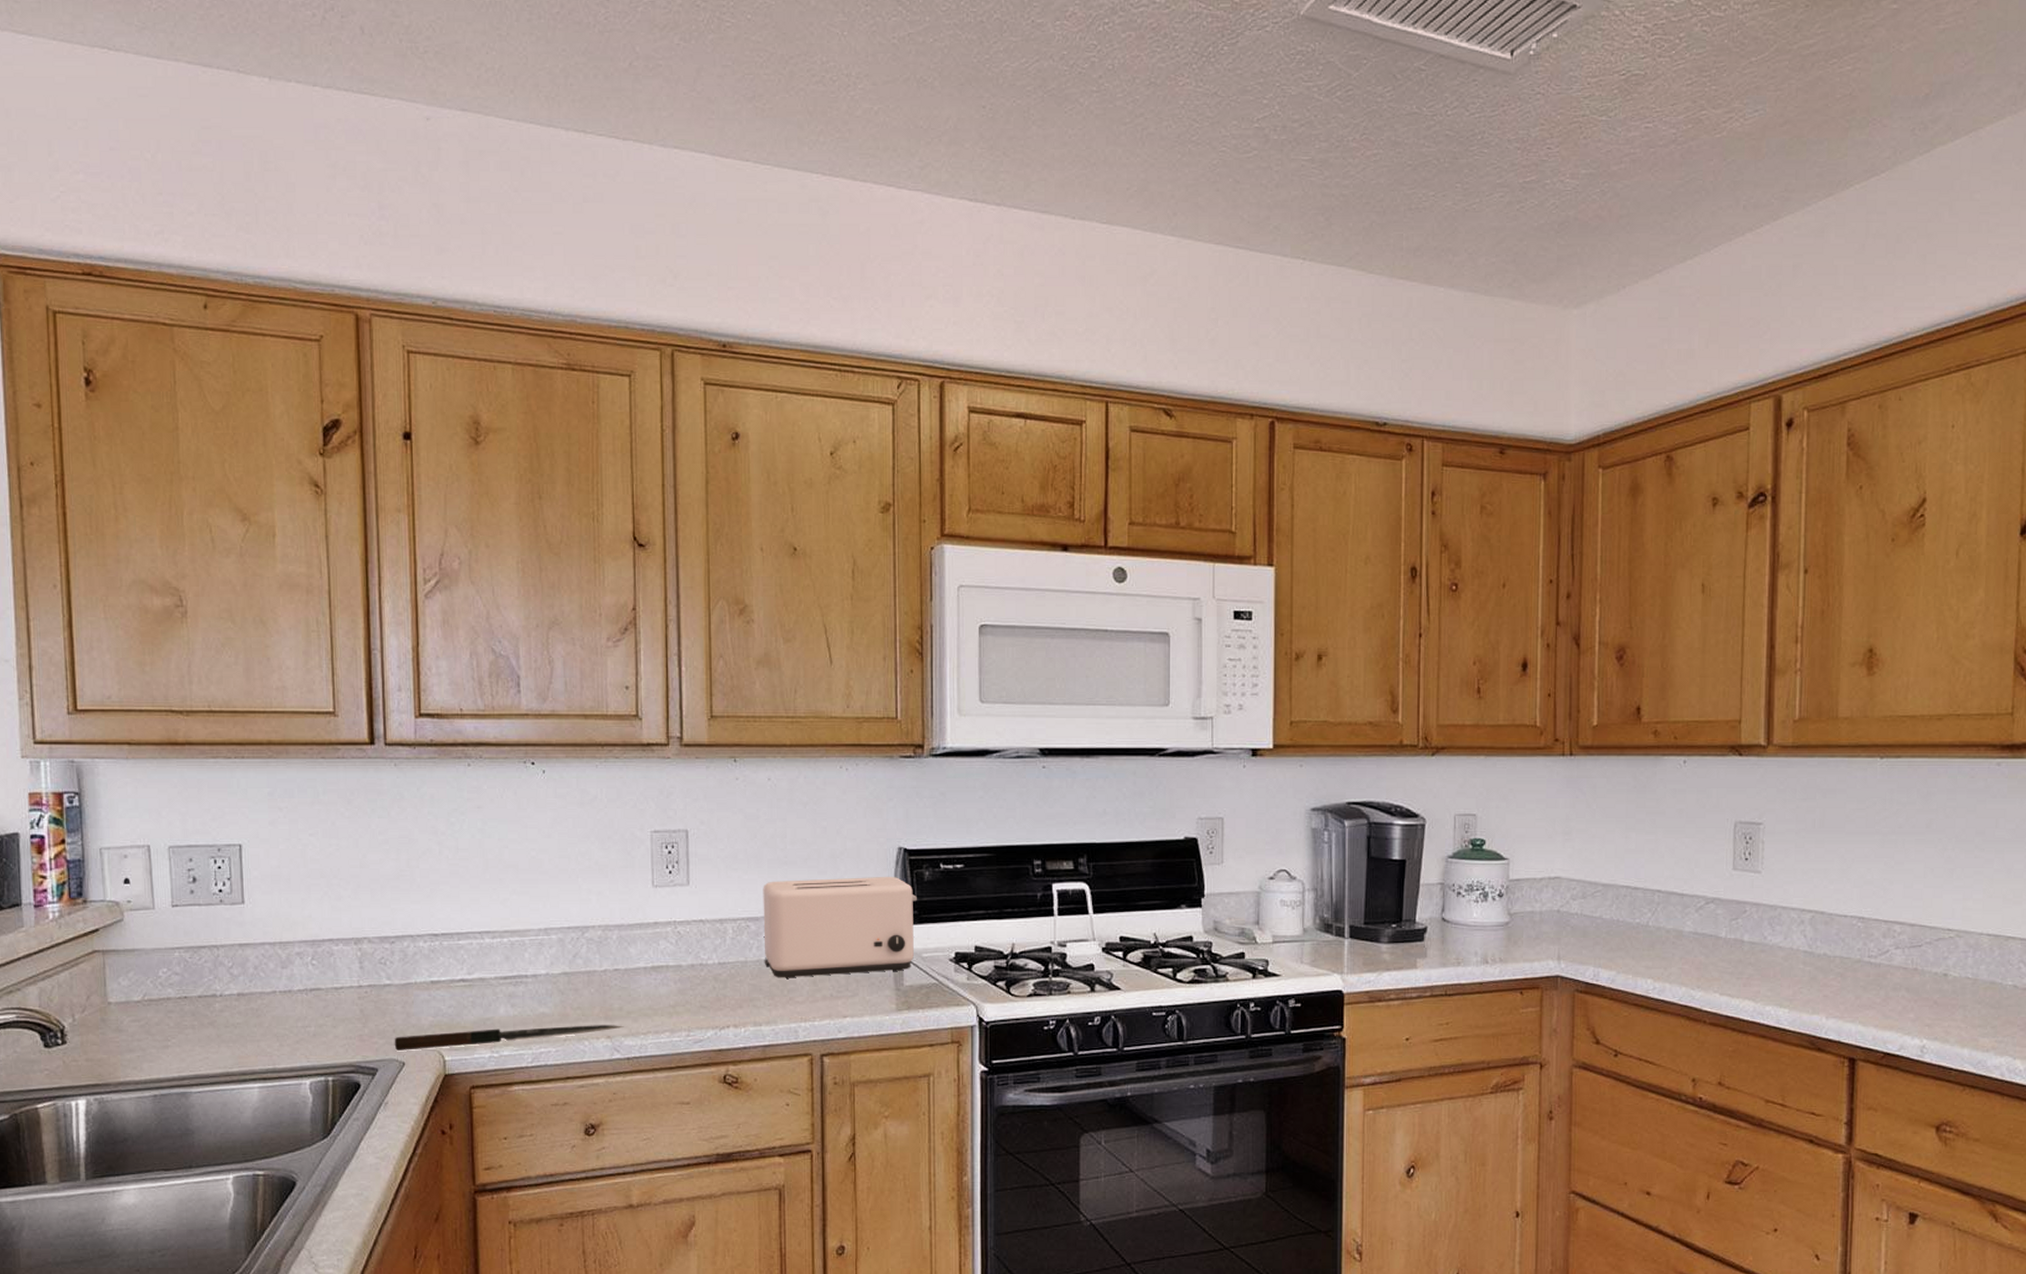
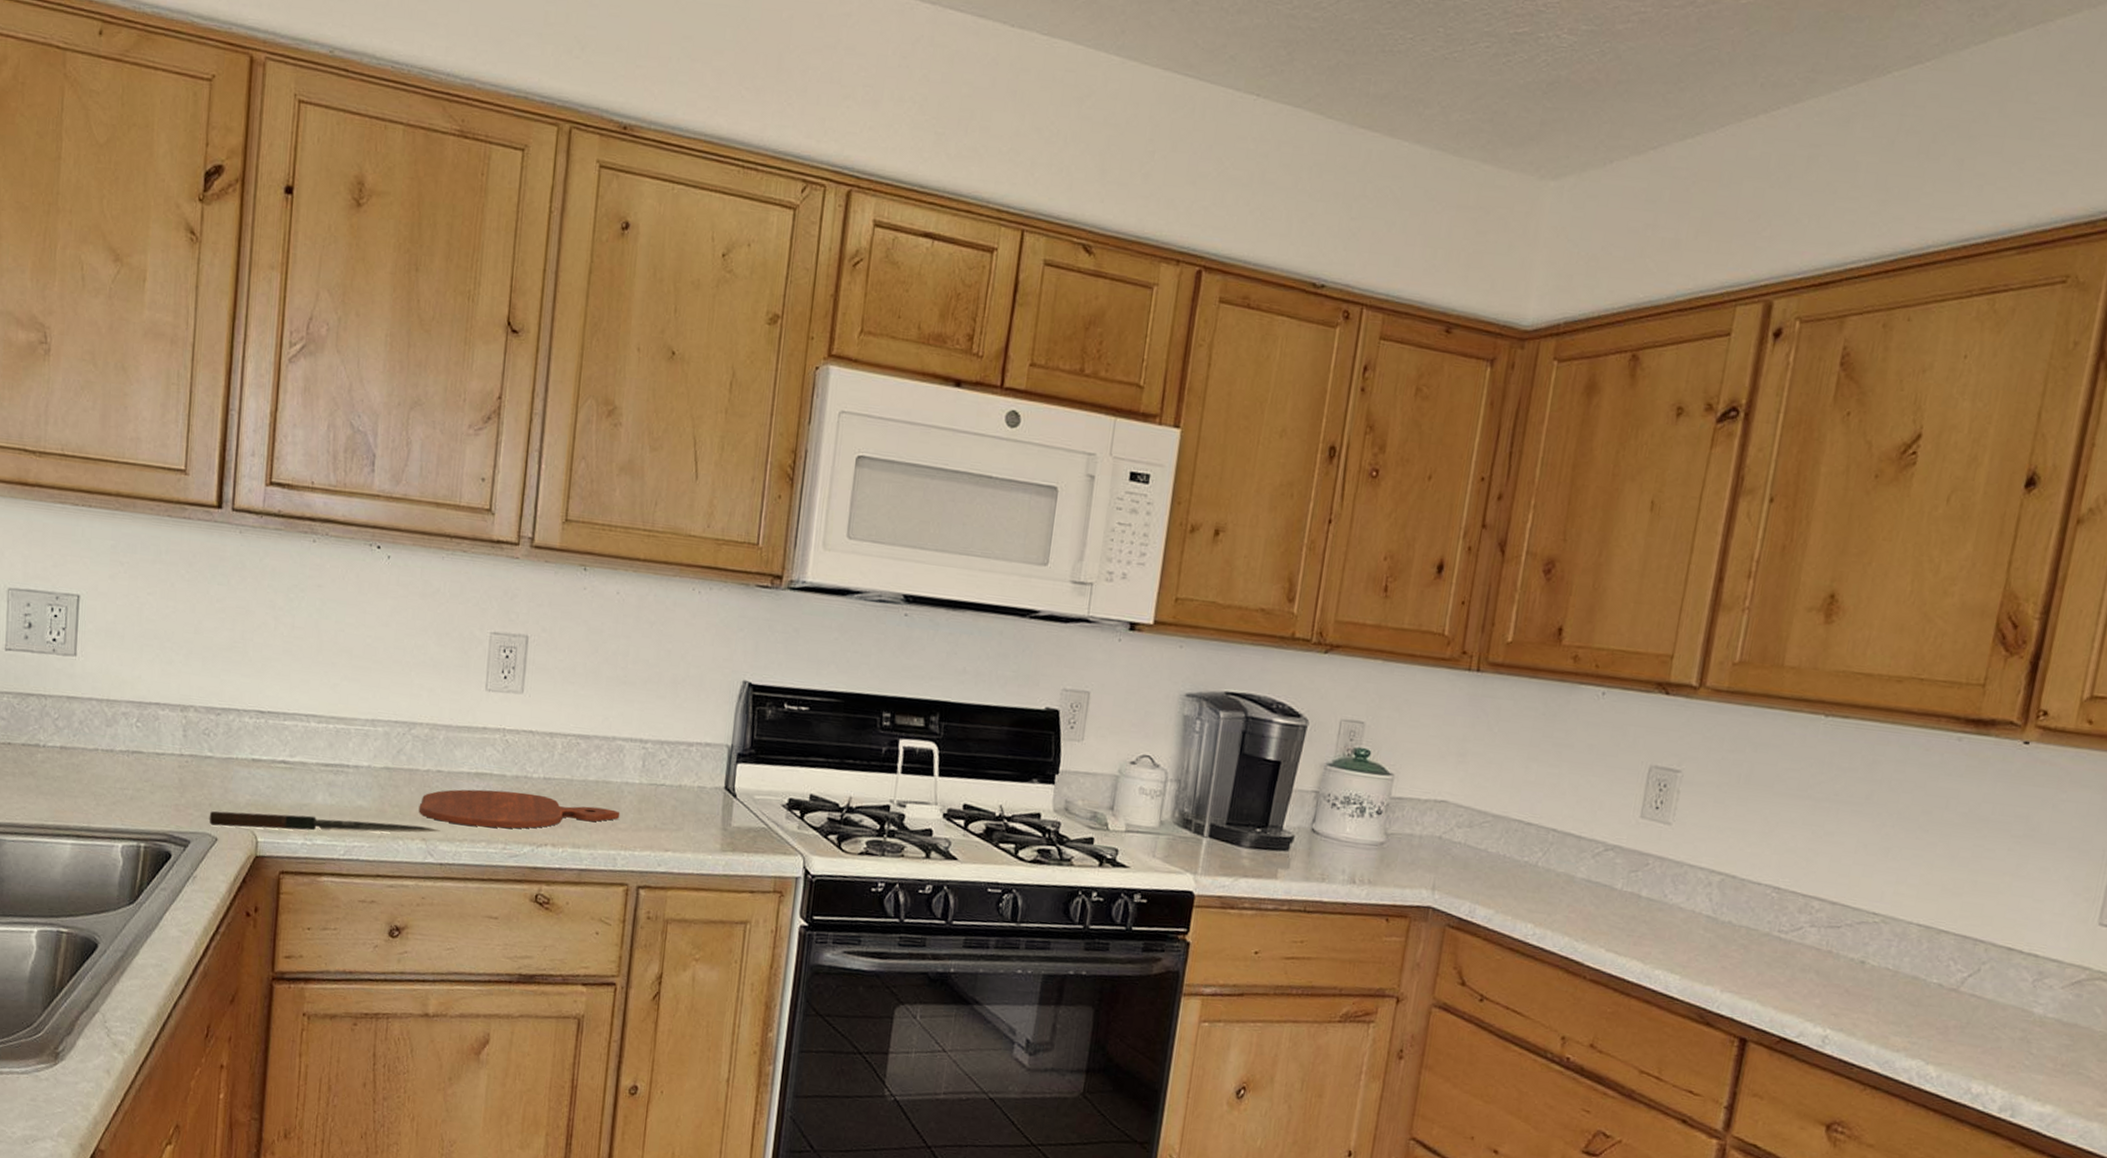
cutting board: none [600,980,796,1018] -> present [418,789,620,829]
toaster: present [763,876,917,978] -> none [590,699,756,810]

